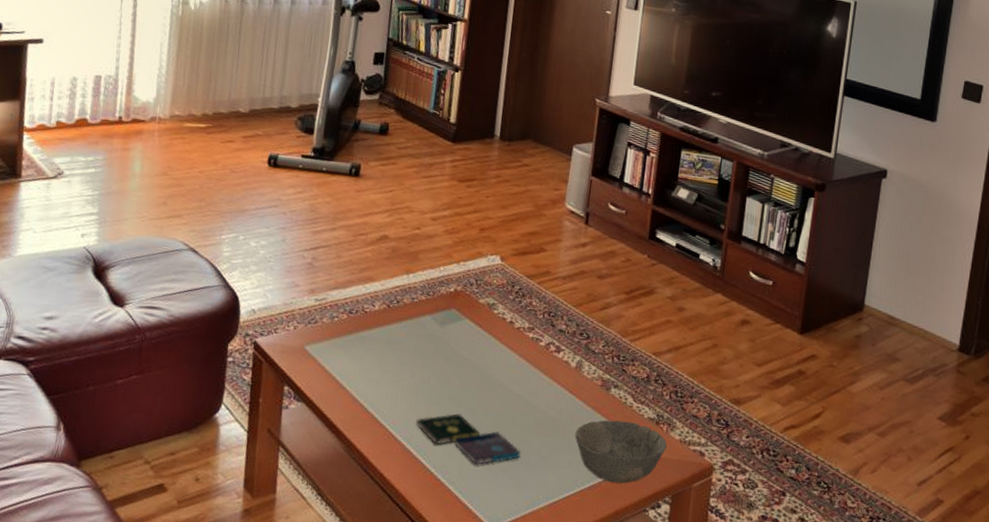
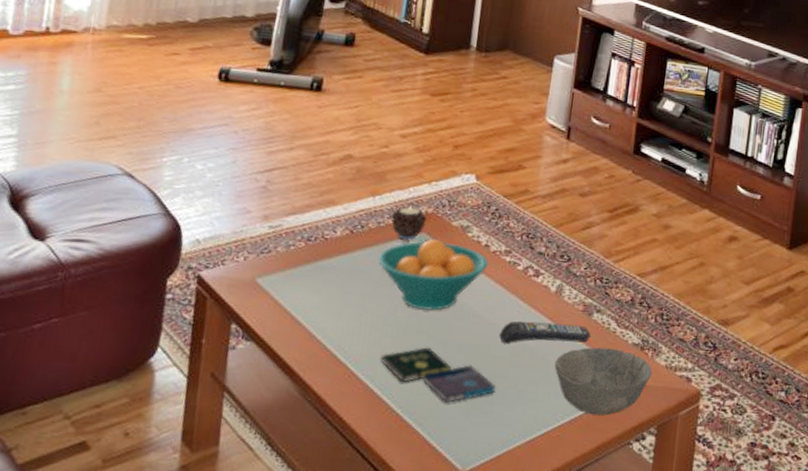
fruit bowl: none [412,314,513,381] -> present [378,239,489,311]
candle: none [423,283,457,315] -> present [391,205,428,240]
remote control: none [524,393,609,415] -> present [499,321,591,344]

